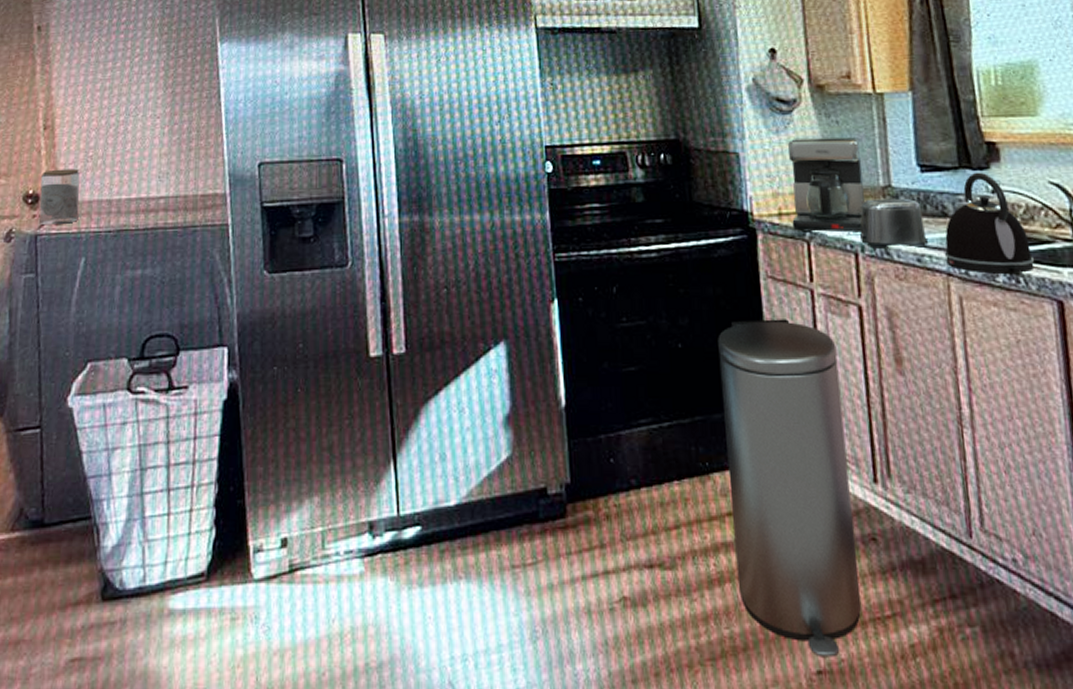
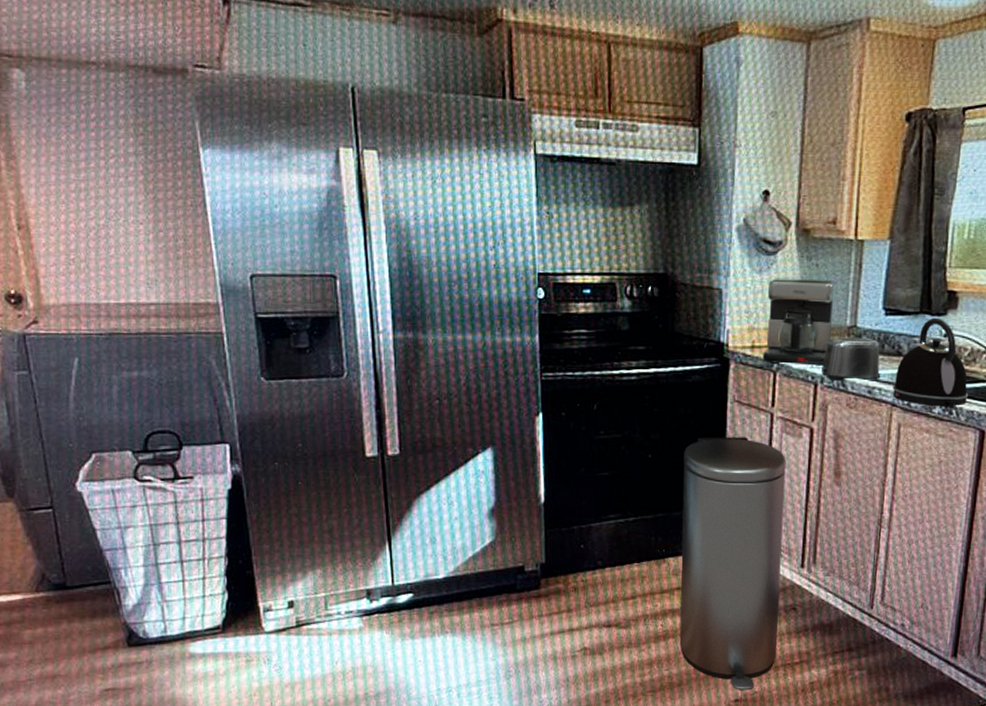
jar: present [39,168,80,226] -> none [22,270,67,326]

